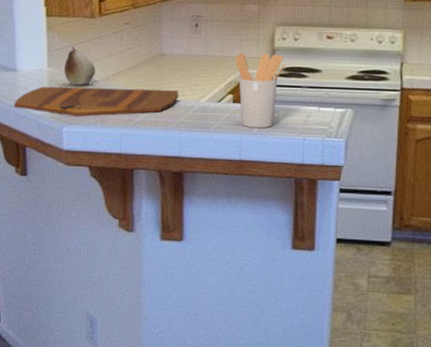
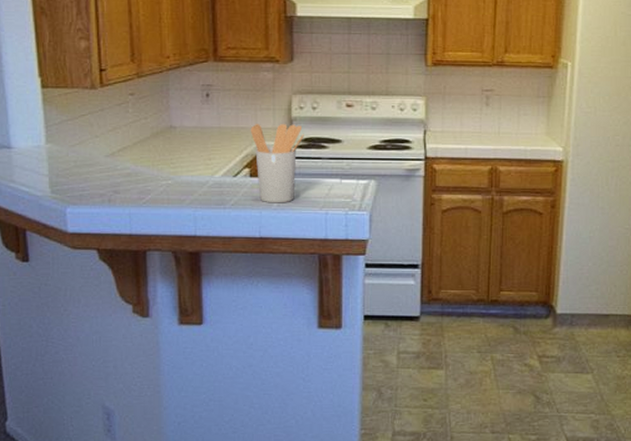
cutting board: present [14,86,179,117] -> none [10,164,192,197]
fruit: present [64,47,95,86] -> none [65,121,99,163]

